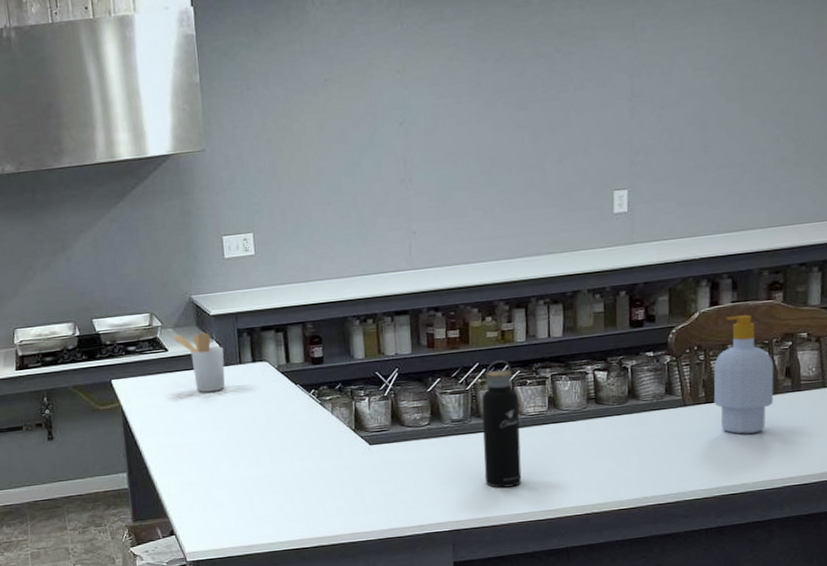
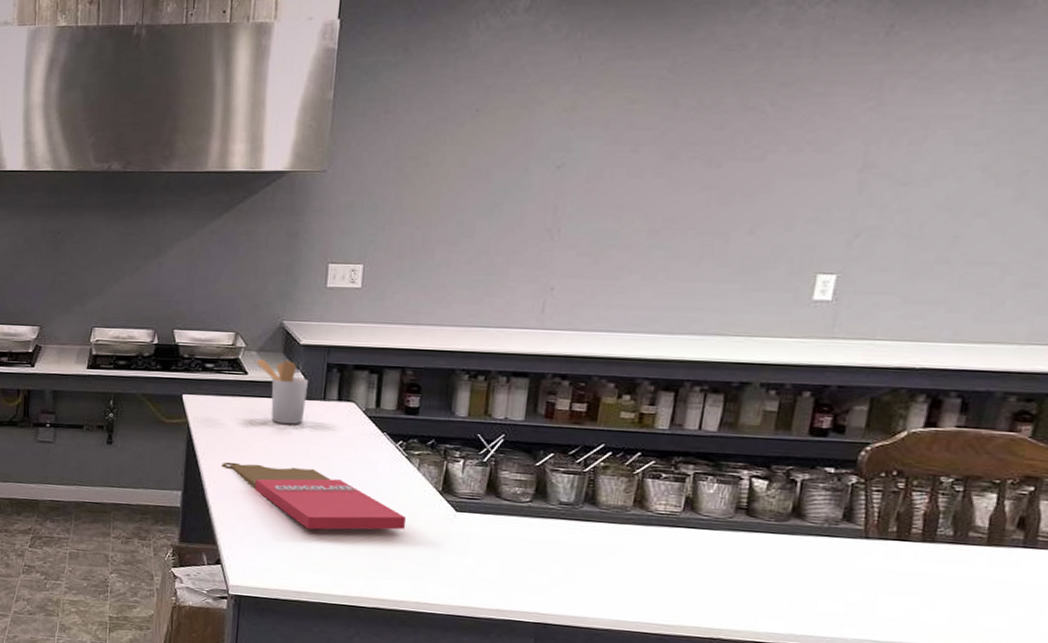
cutting board: none [159,430,329,486] -> present [222,462,406,530]
water bottle: present [482,360,522,488] -> none [587,445,647,590]
soap bottle: present [713,314,774,434] -> none [907,443,1003,588]

